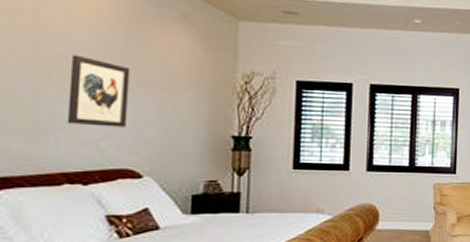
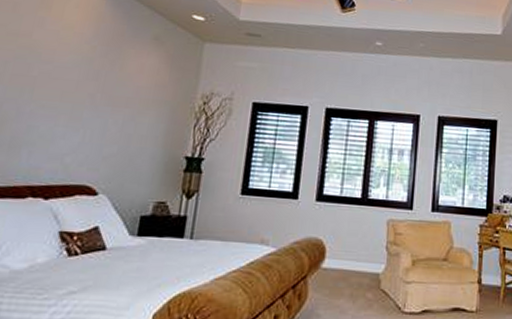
wall art: present [66,54,131,128] -> none [39,73,102,144]

